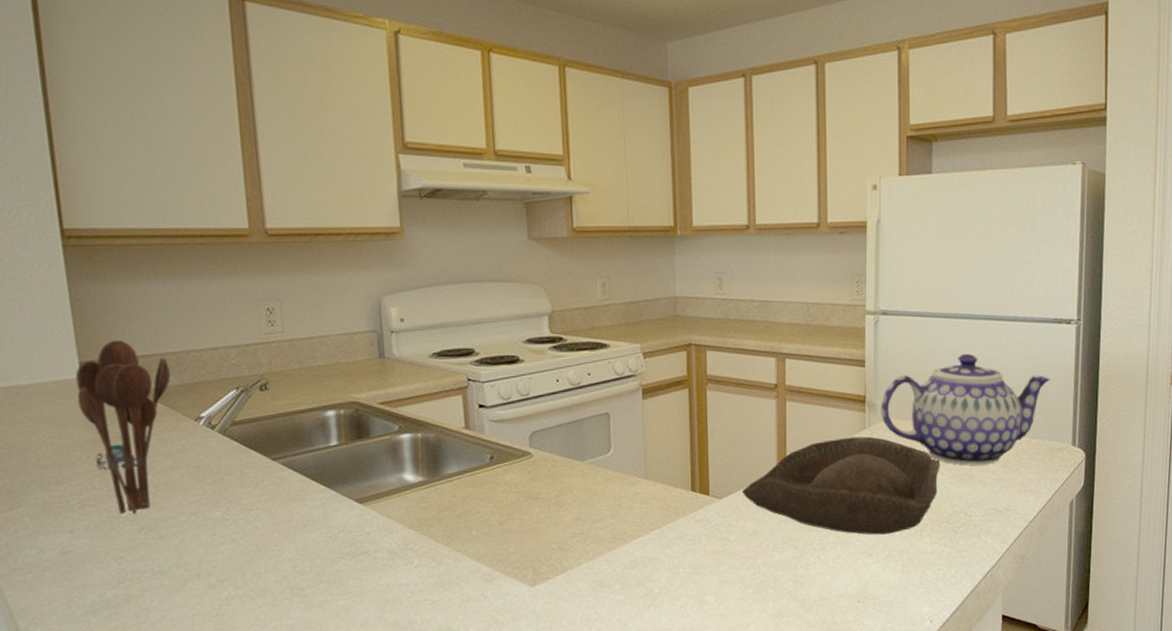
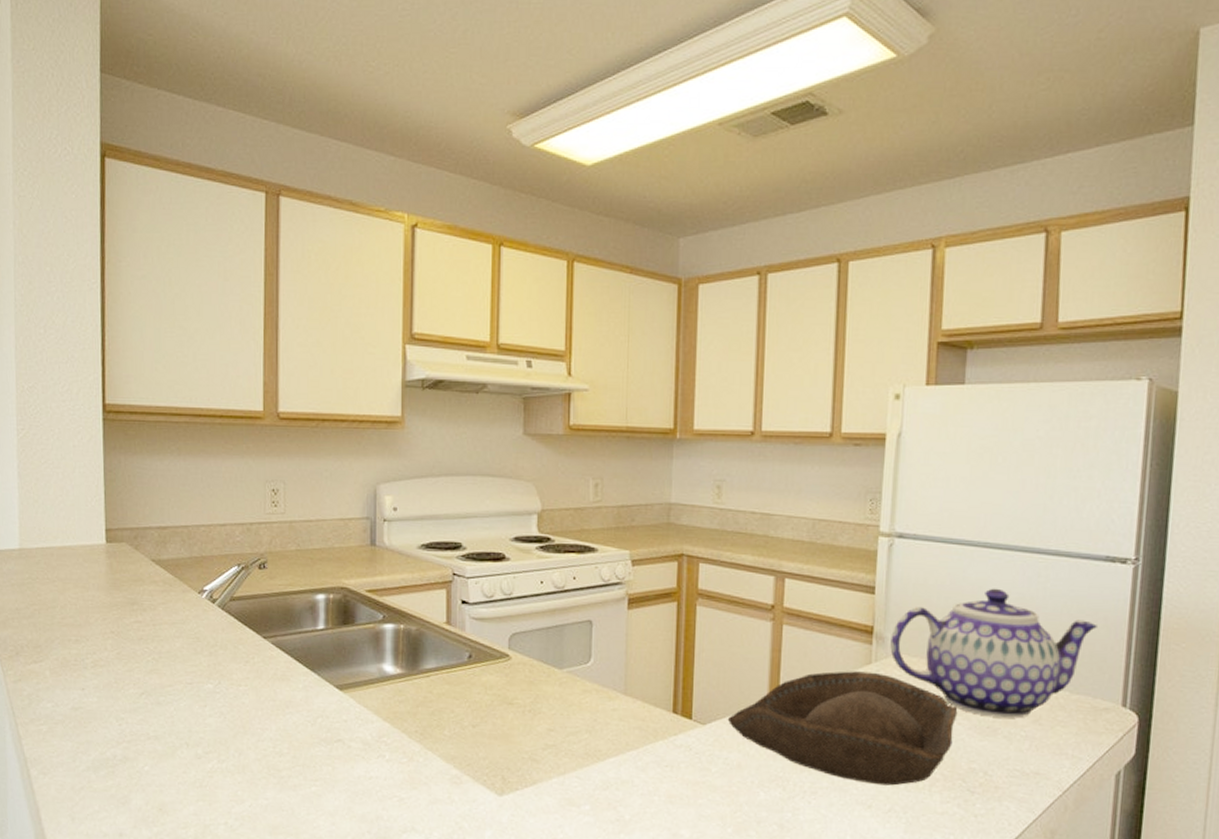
utensil holder: present [75,339,171,515] -> none [100,510,182,679]

